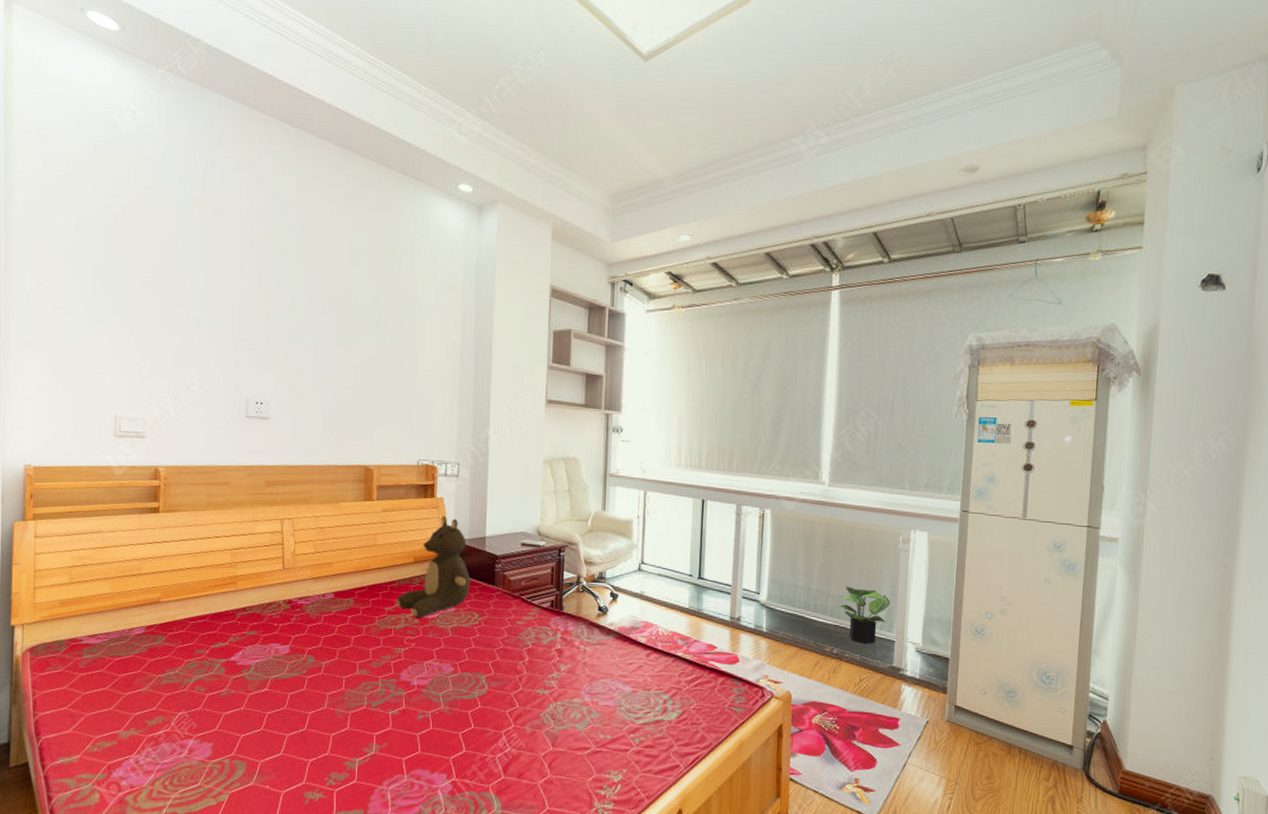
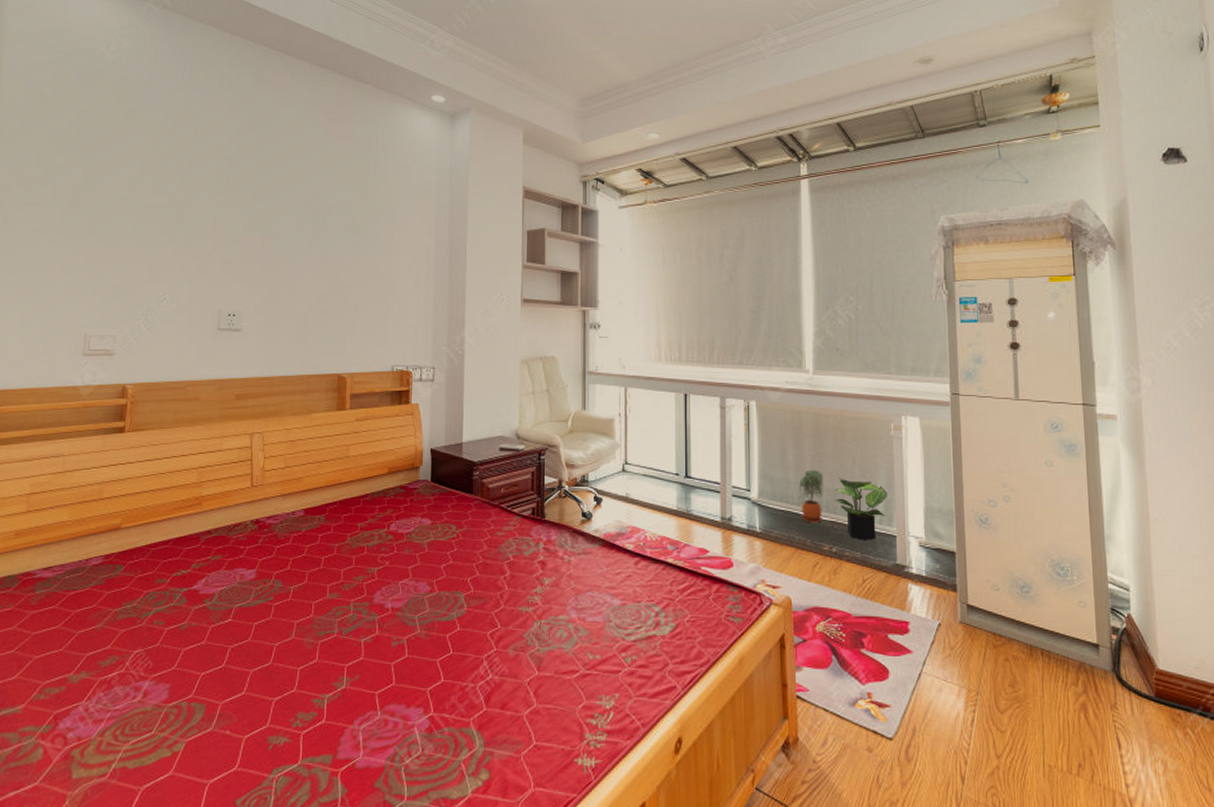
teddy bear: present [396,515,470,618] -> none [369,422,446,533]
potted plant: none [806,576,831,627] -> present [799,469,824,523]

